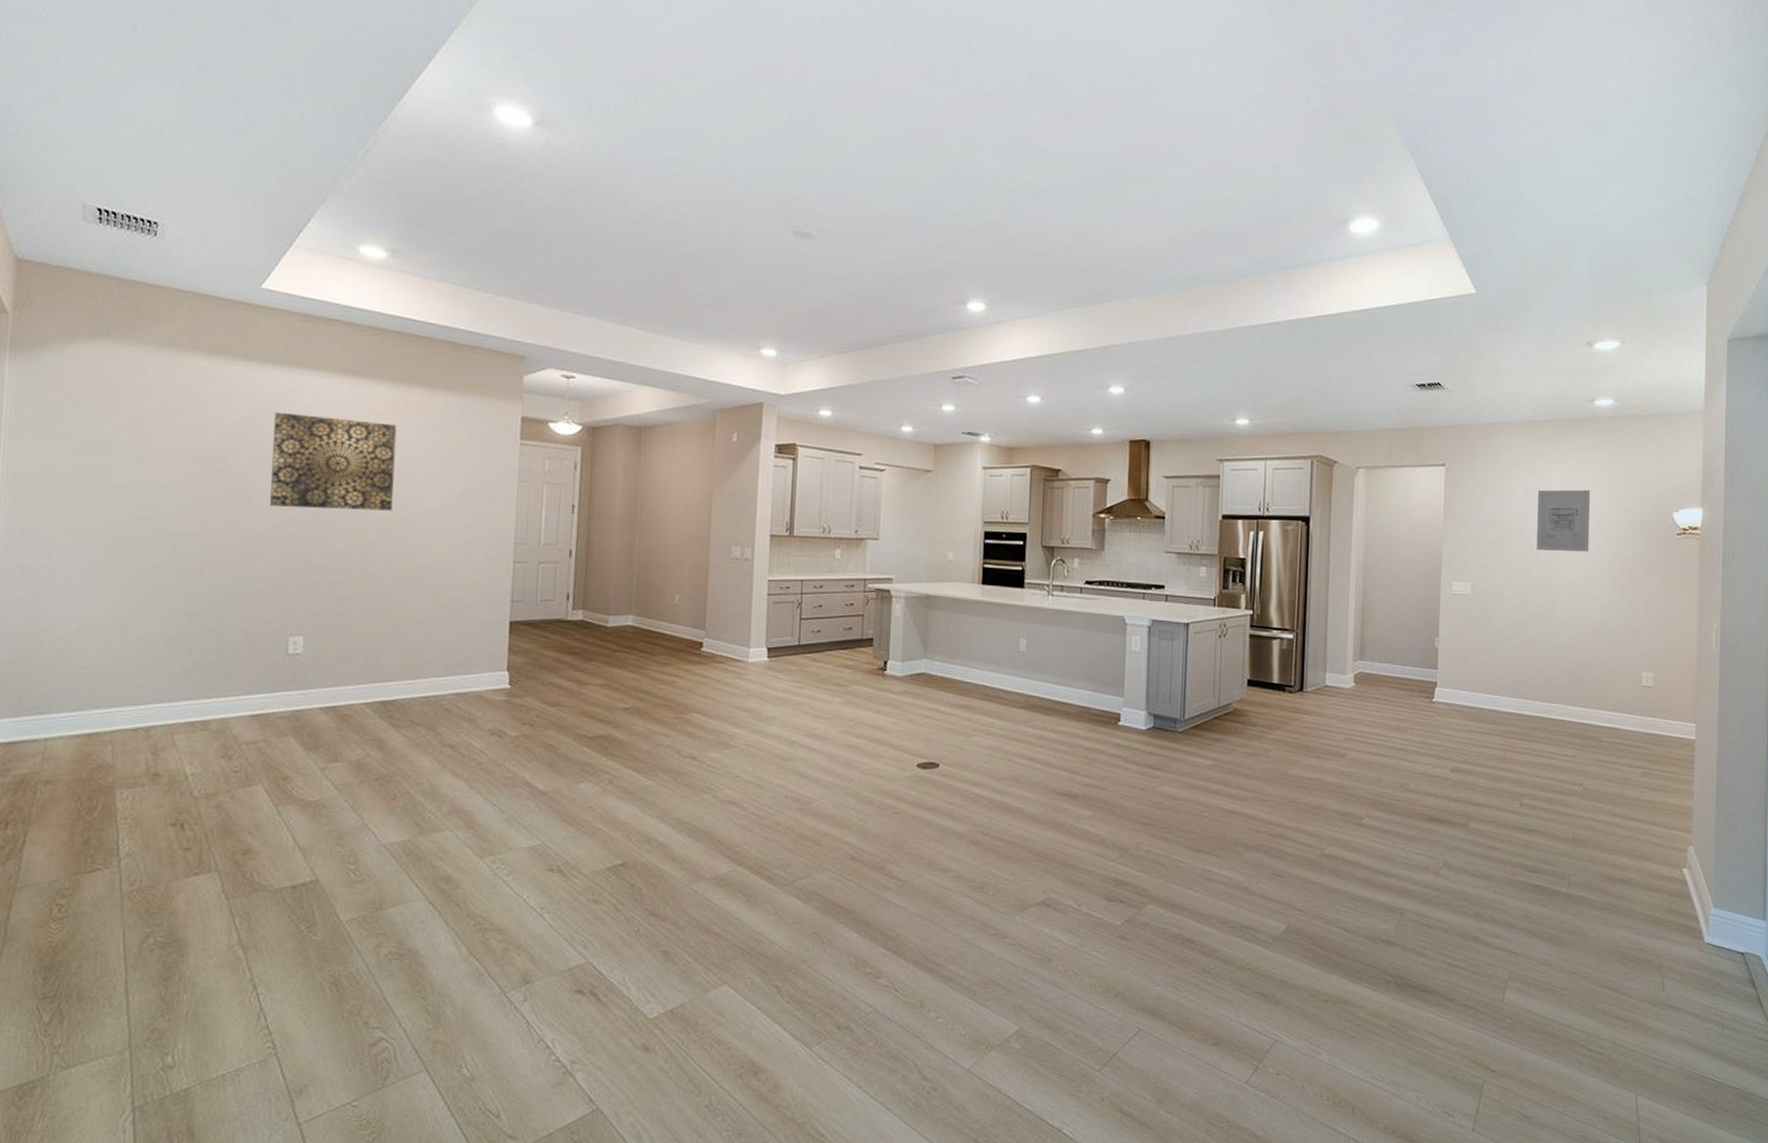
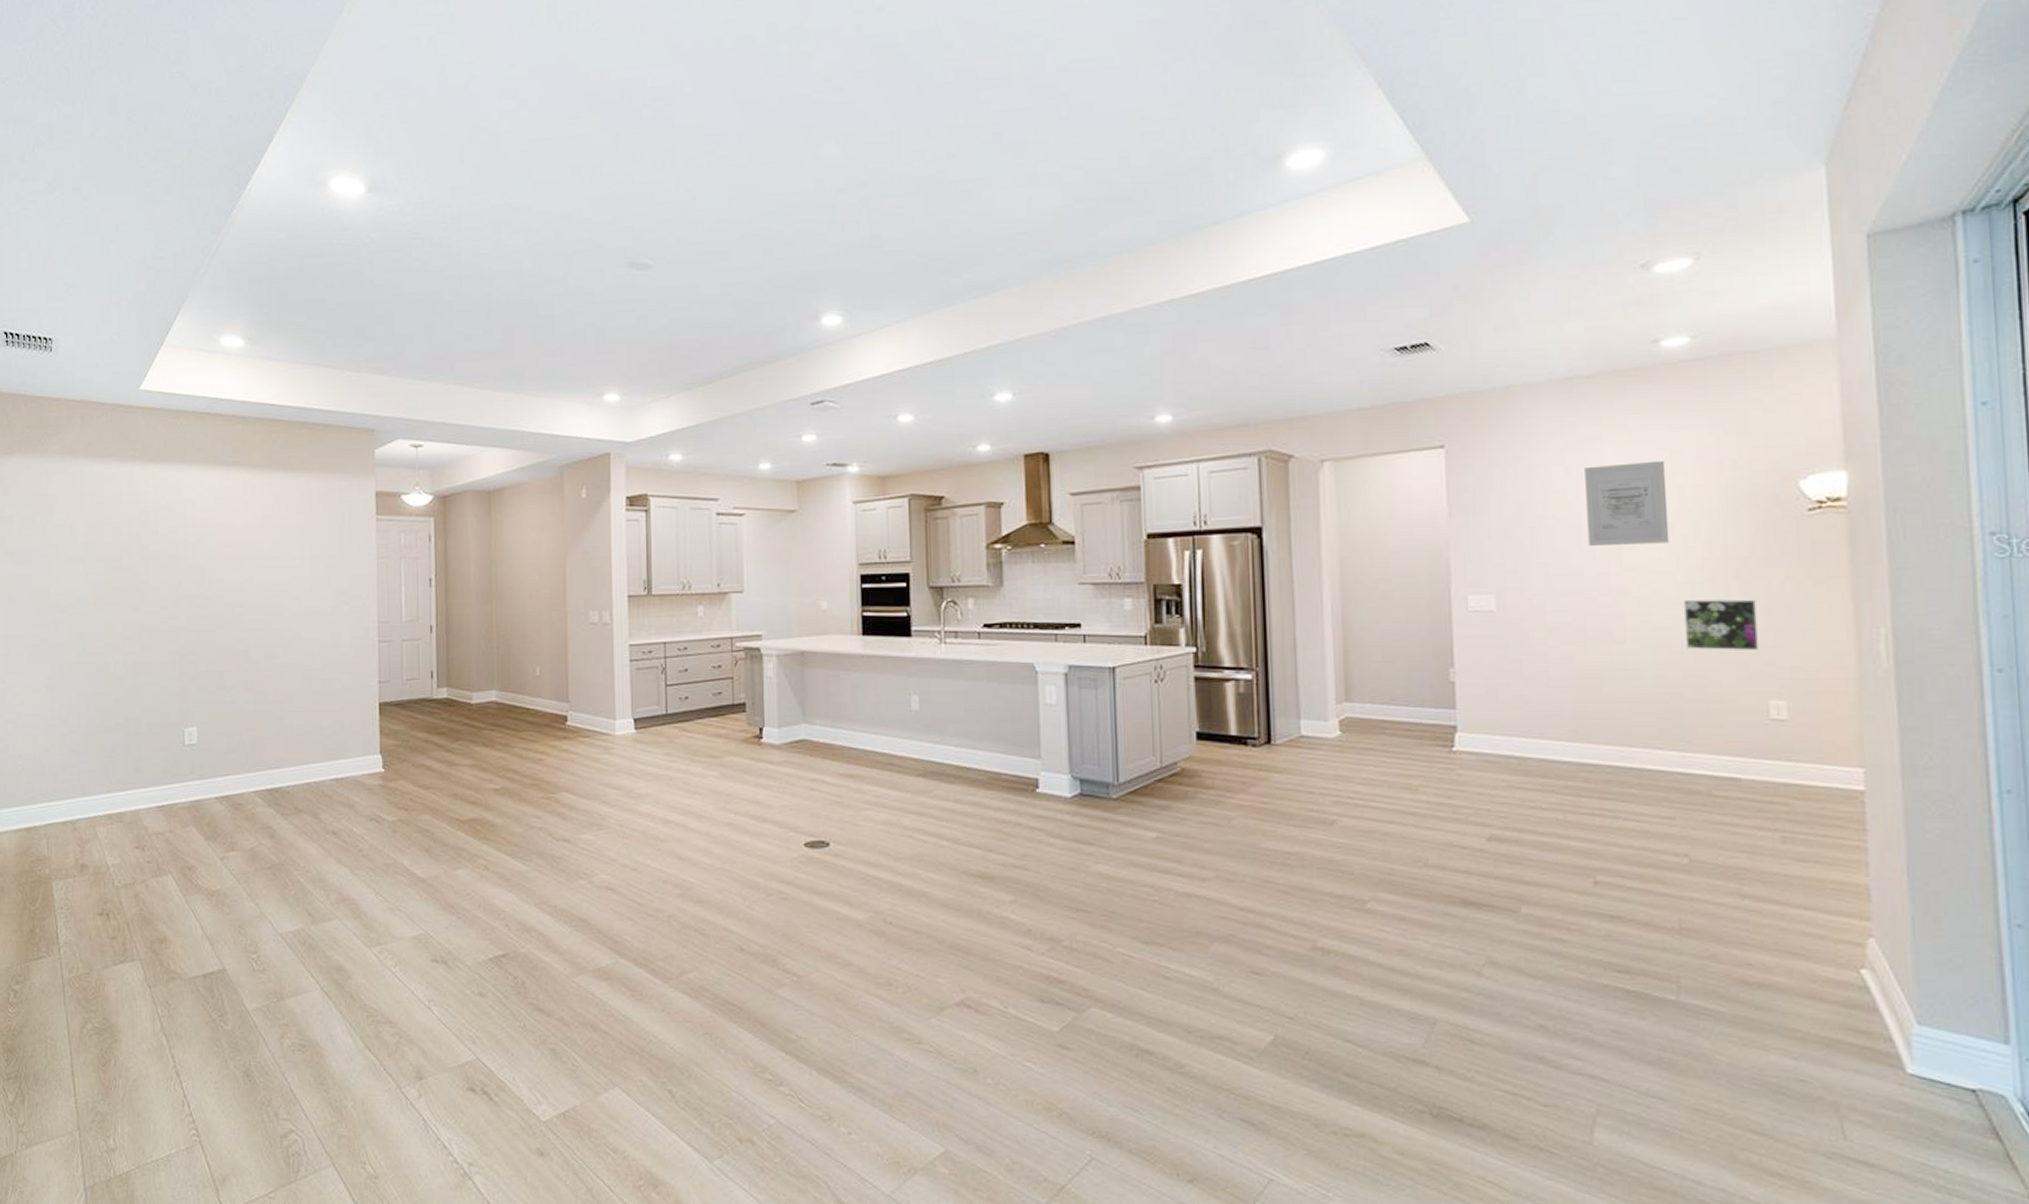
wall art: present [270,412,397,511] -> none [158,508,265,602]
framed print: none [1593,595,1640,636] -> present [1683,599,1758,651]

